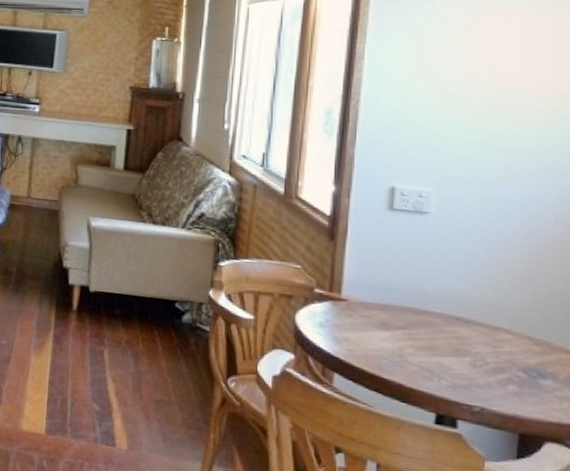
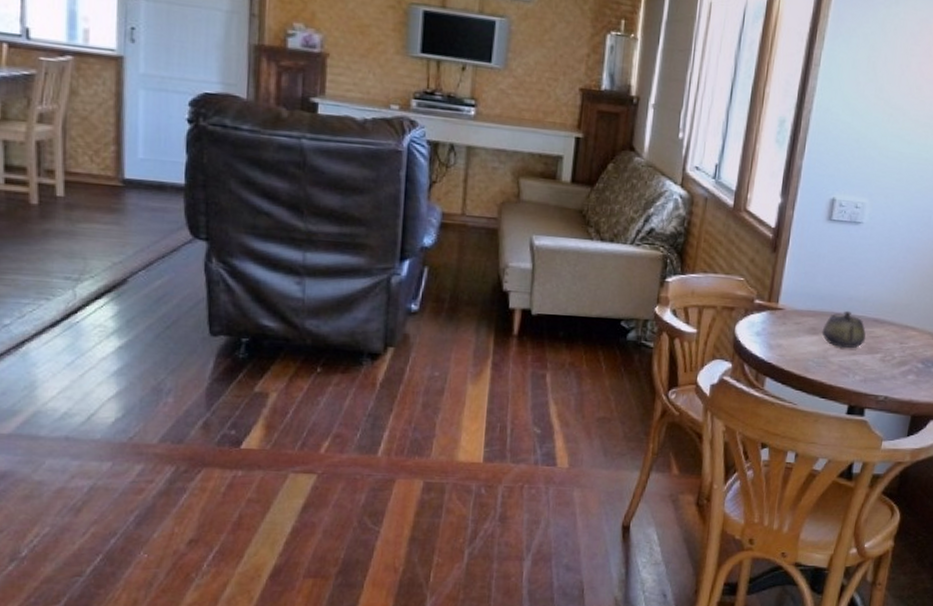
teapot: none [394,305,448,348] -> present [821,310,866,348]

